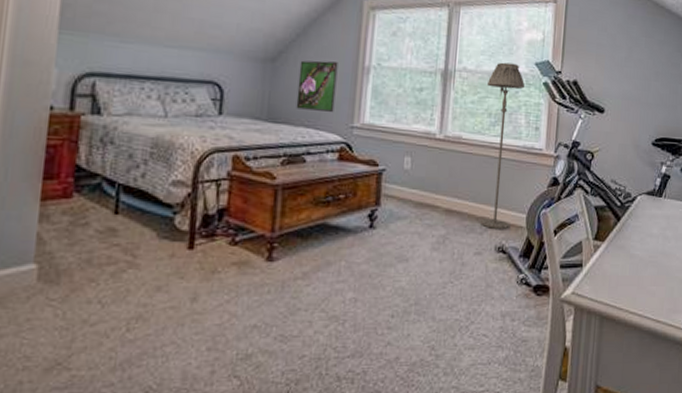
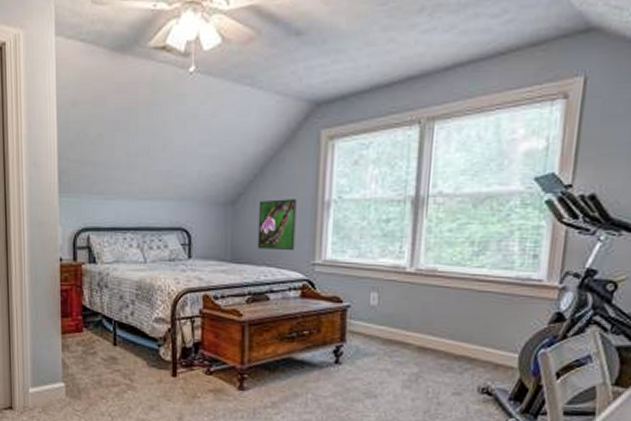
floor lamp: present [479,62,525,229] -> none [459,181,520,369]

